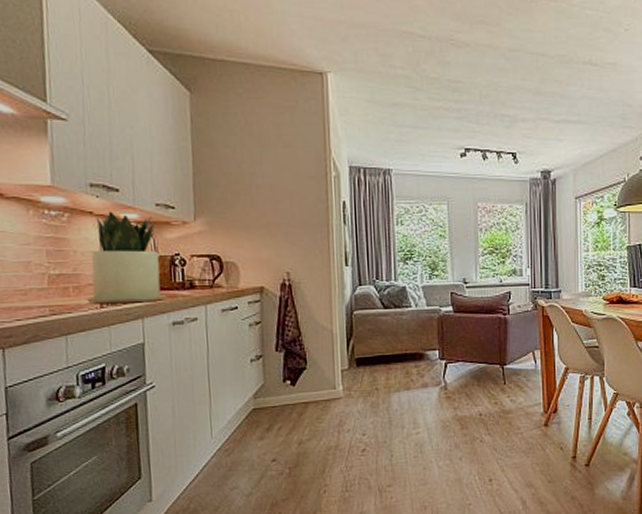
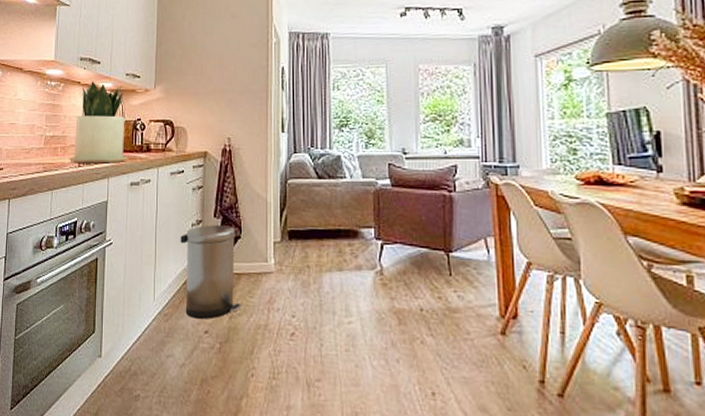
pedal bin: none [238,358,311,449] -> present [180,225,242,319]

